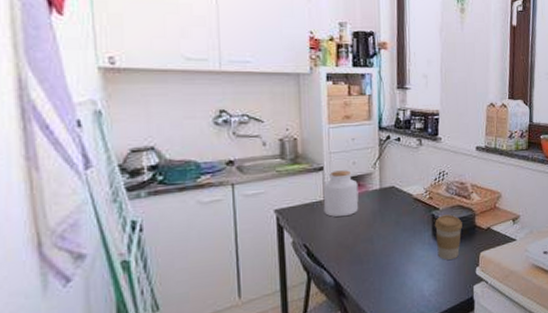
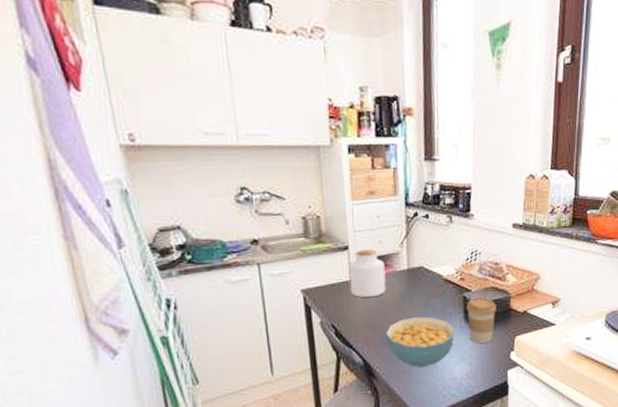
cereal bowl: none [357,234,425,286] -> present [385,316,456,368]

